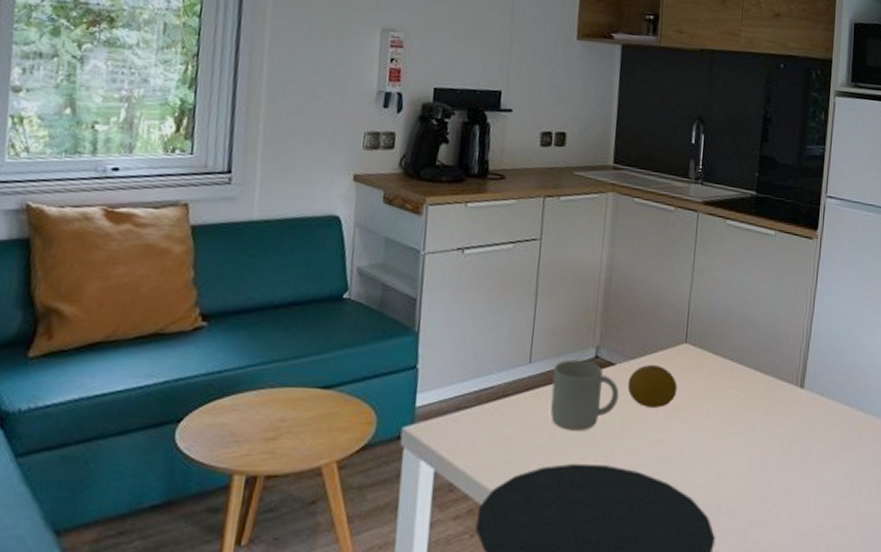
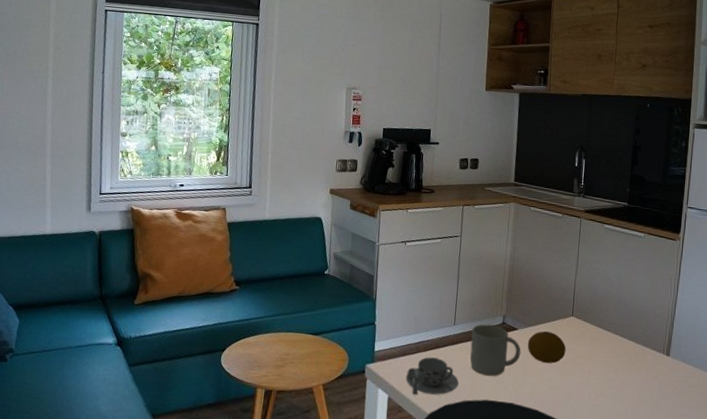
teacup: none [459,410,535,465] -> present [405,357,459,395]

